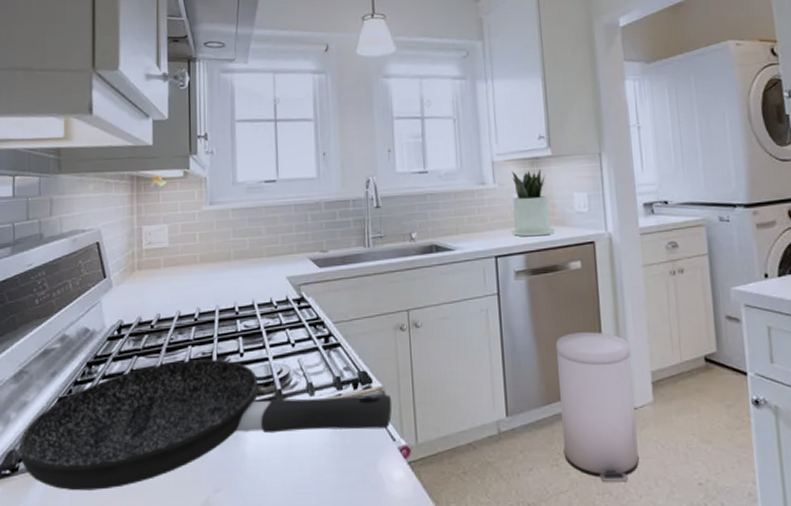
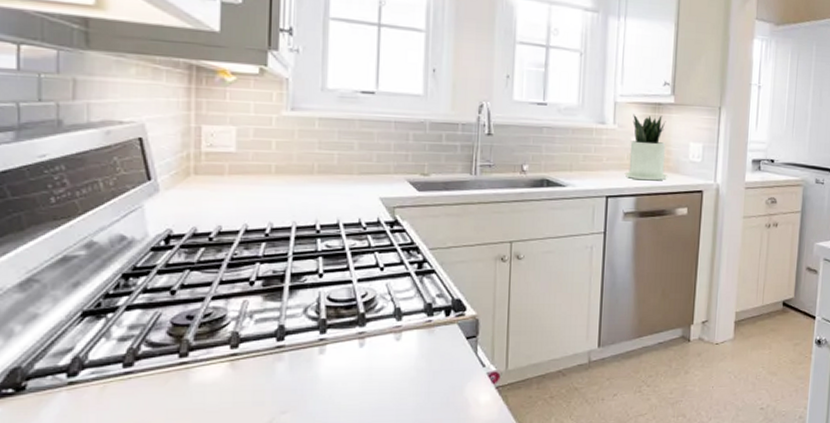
frying pan: present [18,359,393,491] -> none [26,278,486,412]
pedal bin: present [555,332,639,483] -> none [647,274,721,407]

